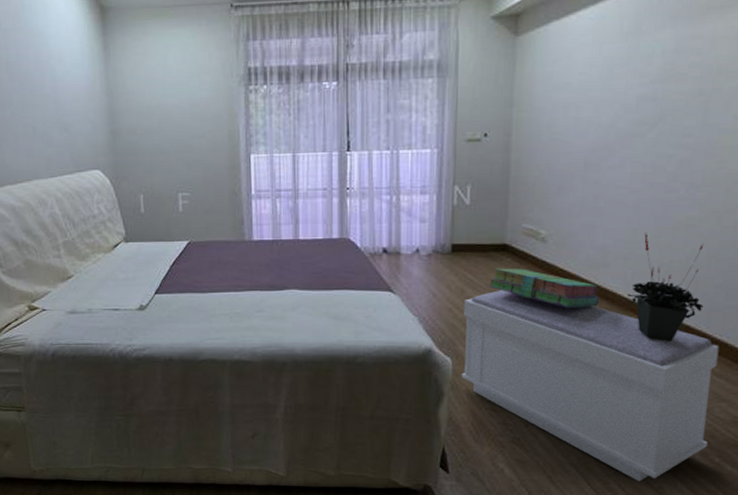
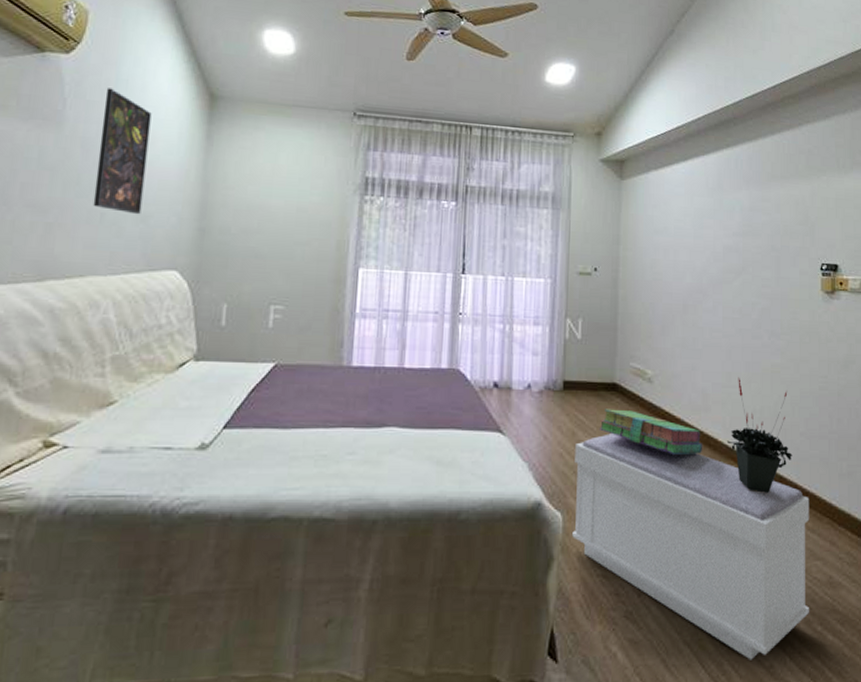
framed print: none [15,14,63,125] -> present [93,88,152,215]

